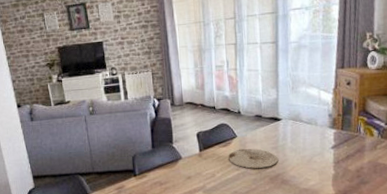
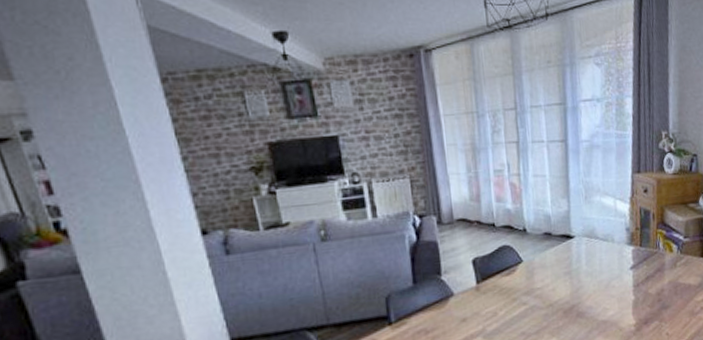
plate: present [228,148,278,169] -> none [513,275,572,301]

